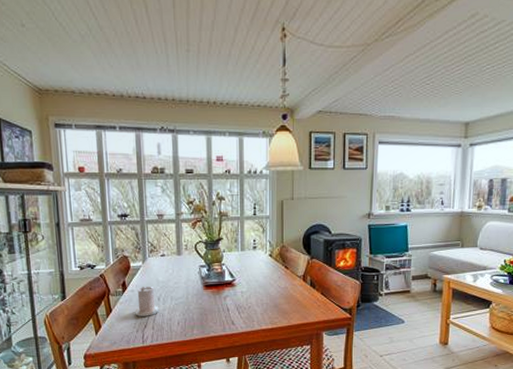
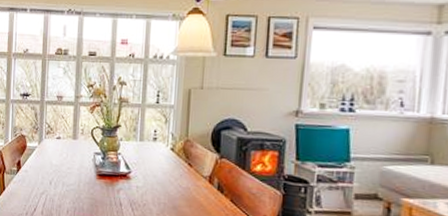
candle: present [135,287,159,316] -> none [26,168,50,200]

